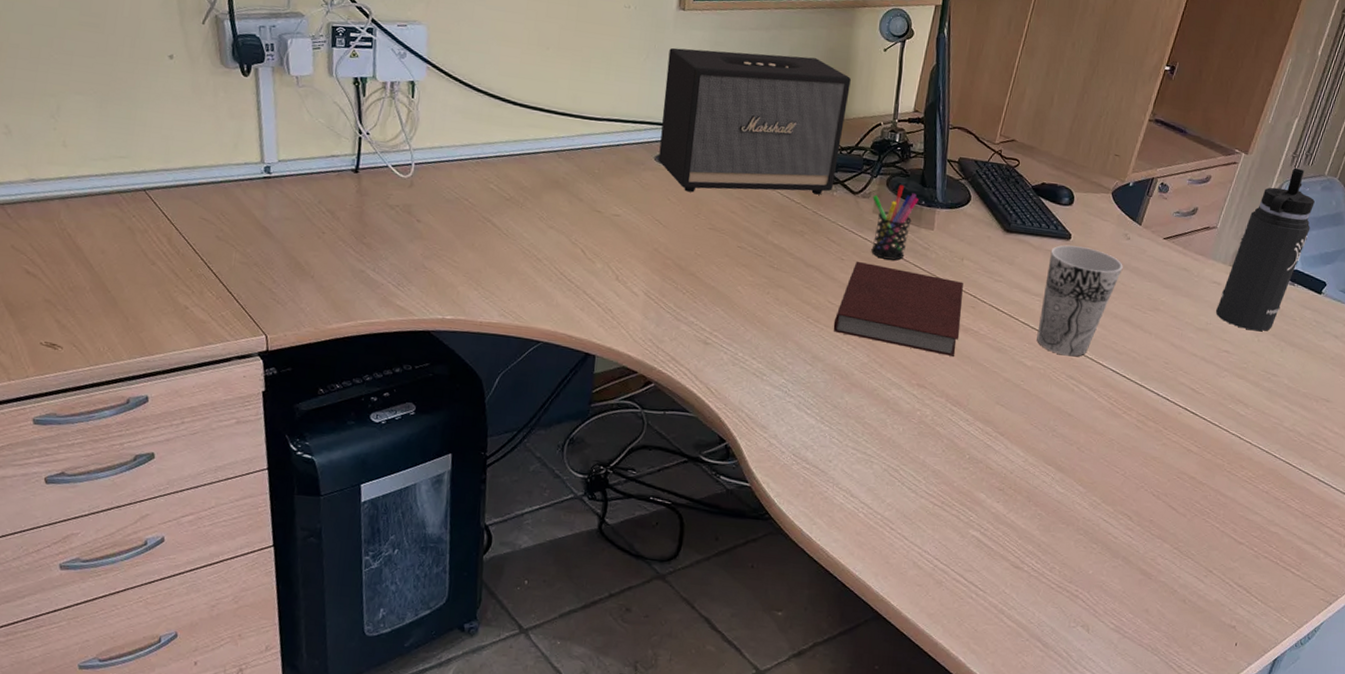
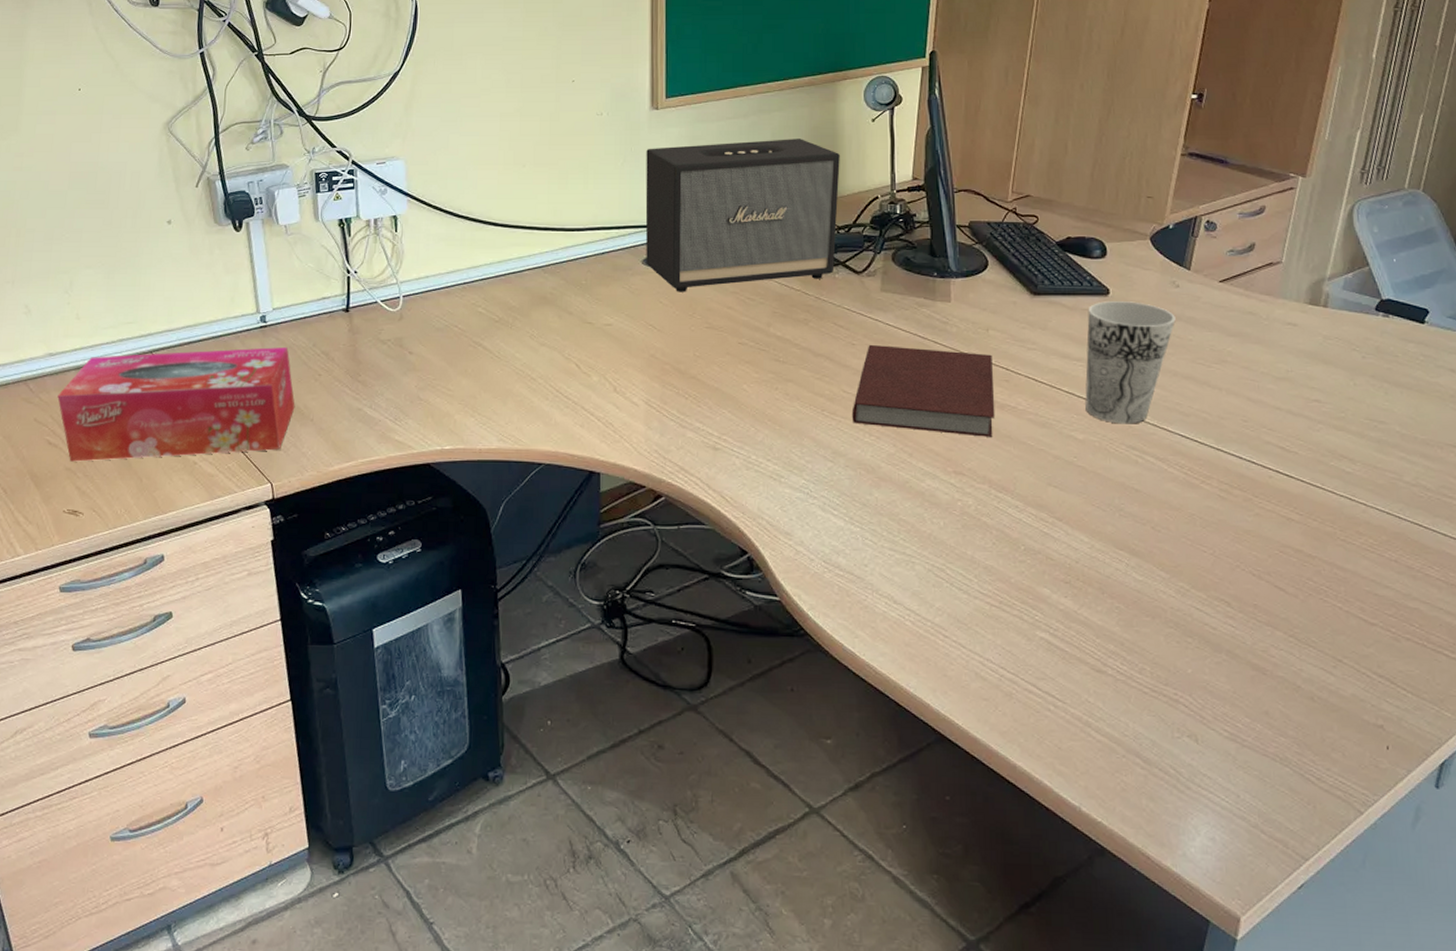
tissue box: none [38,188,296,303] -> present [57,346,295,462]
pen holder: present [871,184,919,261] -> none [879,258,930,339]
thermos bottle: present [1216,168,1315,332] -> none [1296,185,1398,374]

